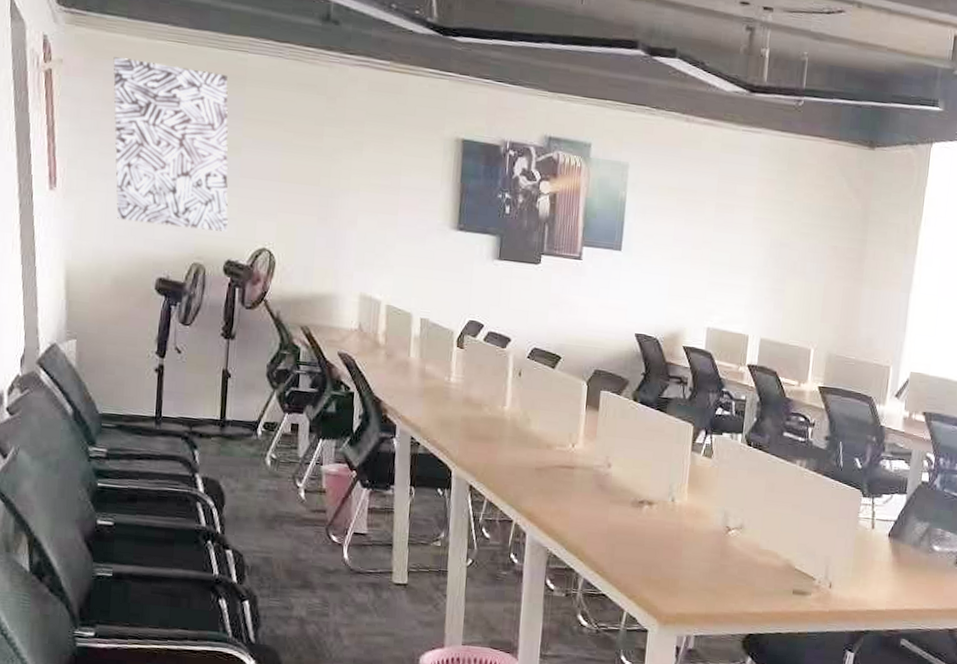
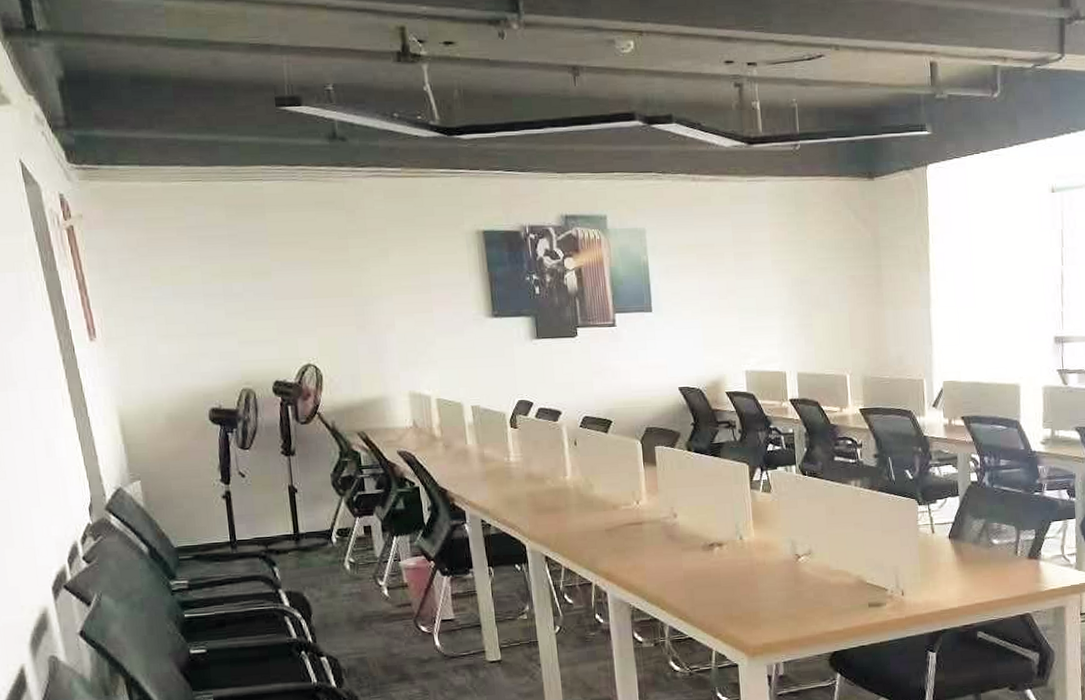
wall art: present [113,57,229,232] -> none [131,203,270,359]

